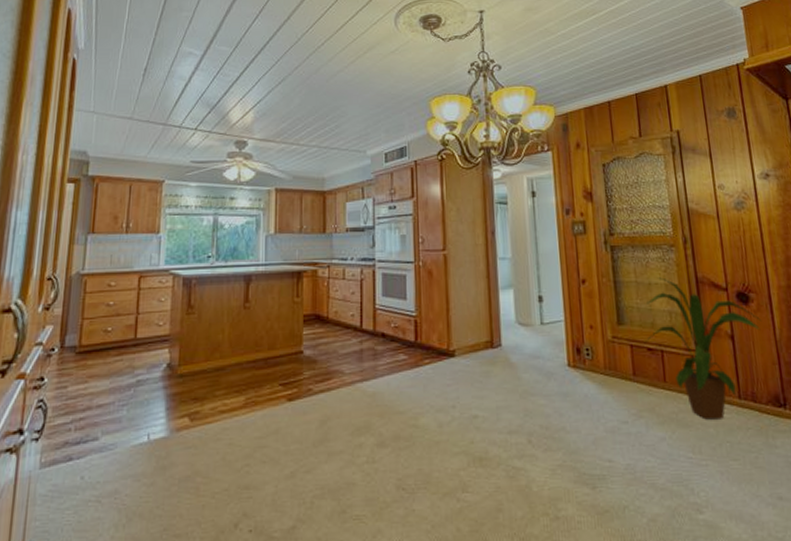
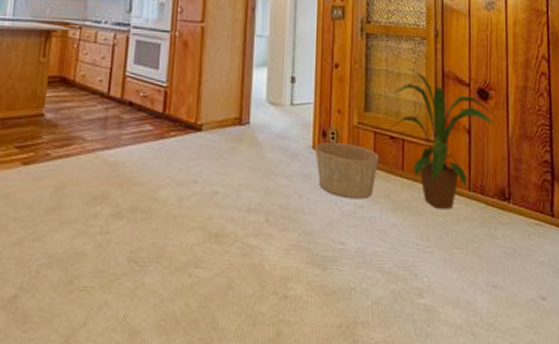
basket: none [570,358,639,415] -> present [315,141,379,200]

